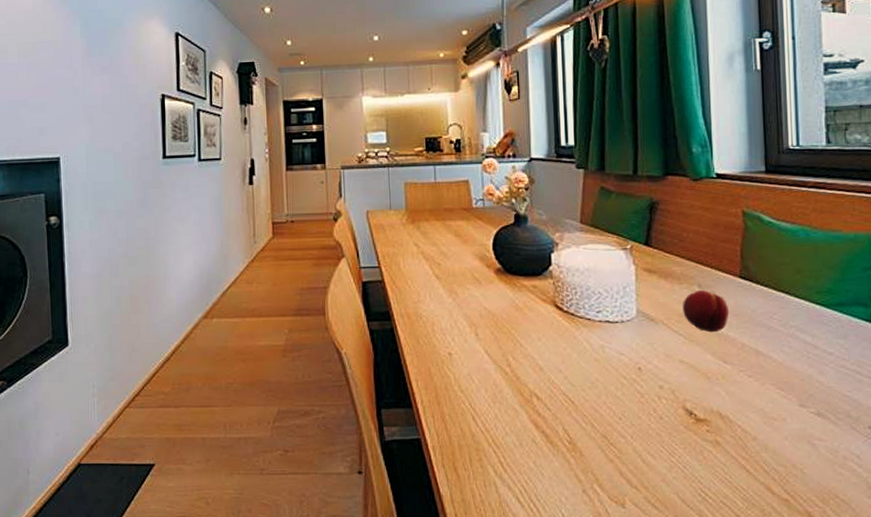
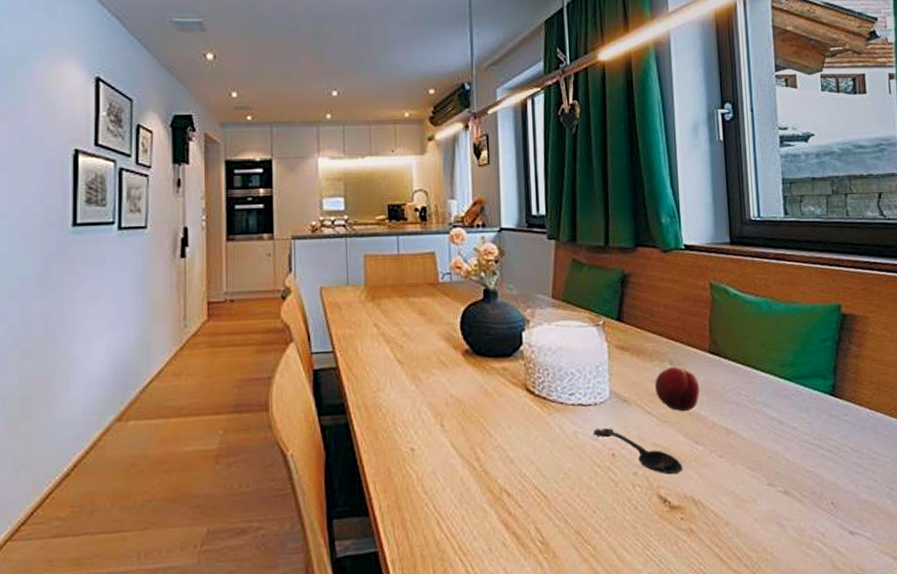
spoon: none [619,344,710,390] -> present [592,428,683,475]

